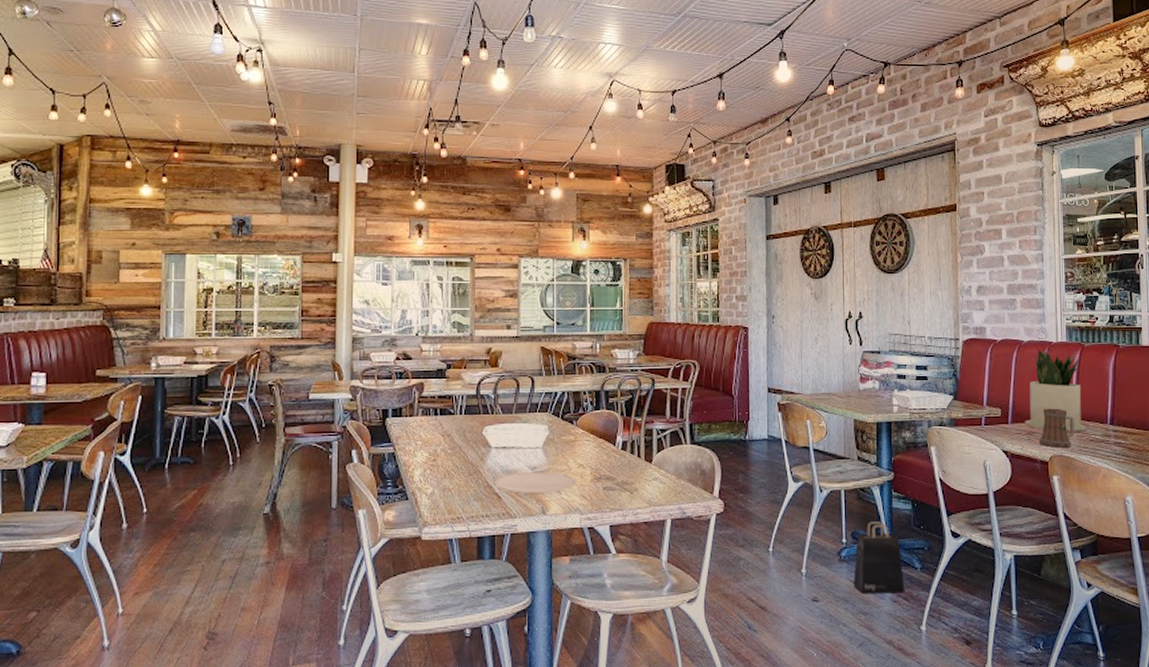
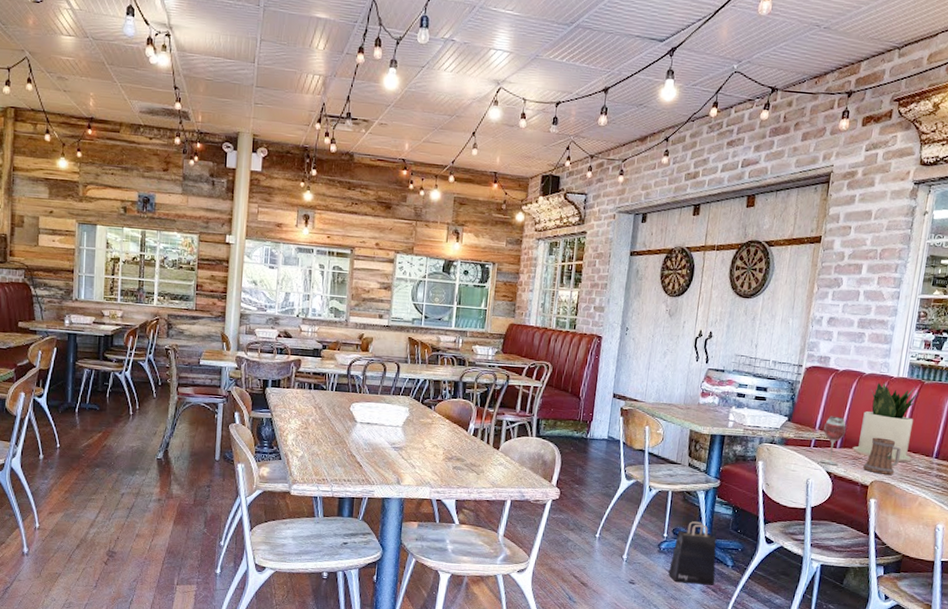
plate: present [494,471,576,495] -> none [357,446,429,467]
wineglass: none [992,389,1014,443] -> present [820,416,846,466]

